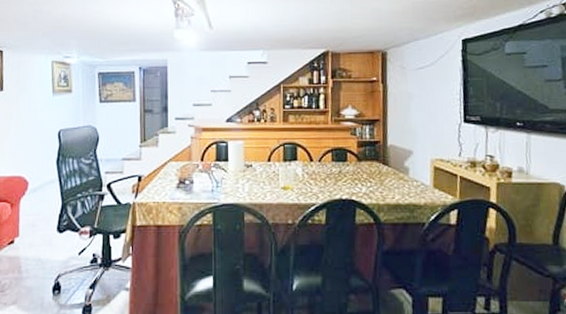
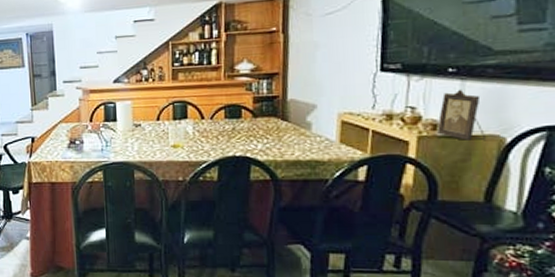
photo frame: none [511,142,549,187] -> present [437,90,485,140]

